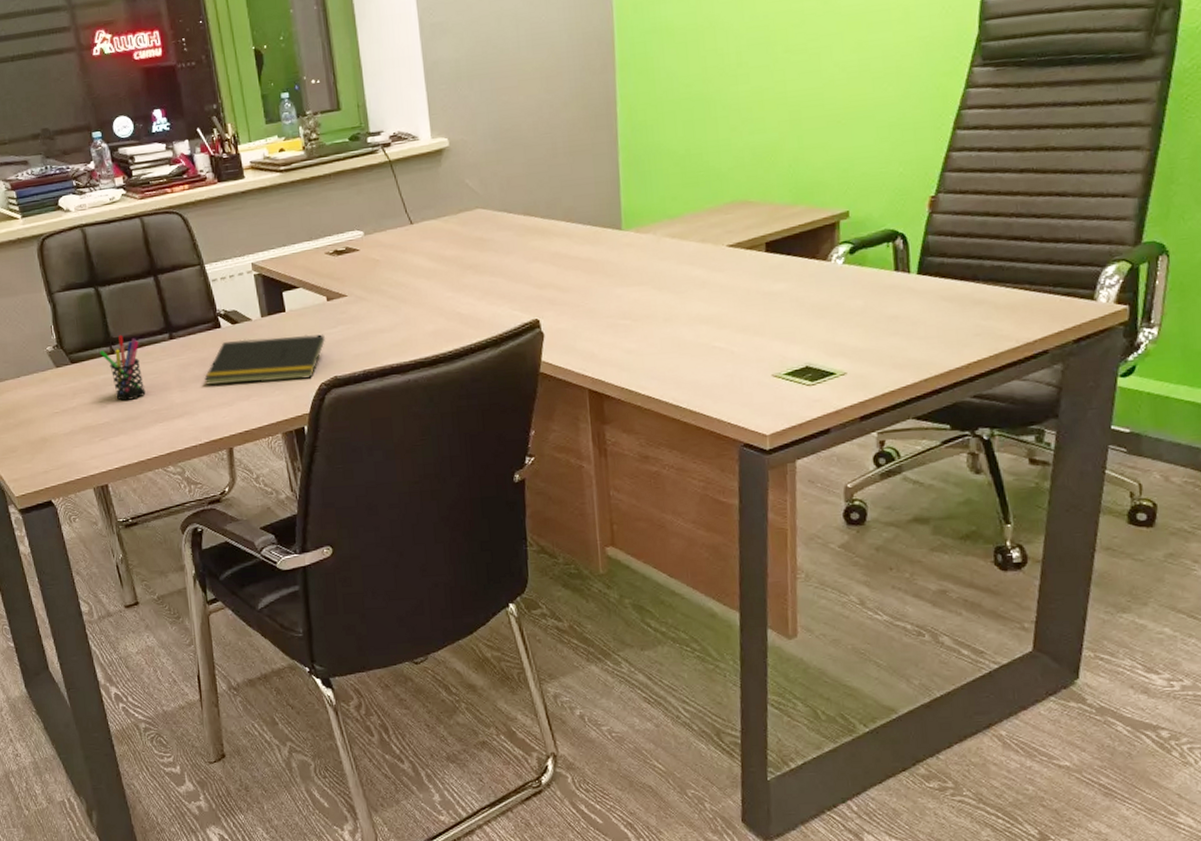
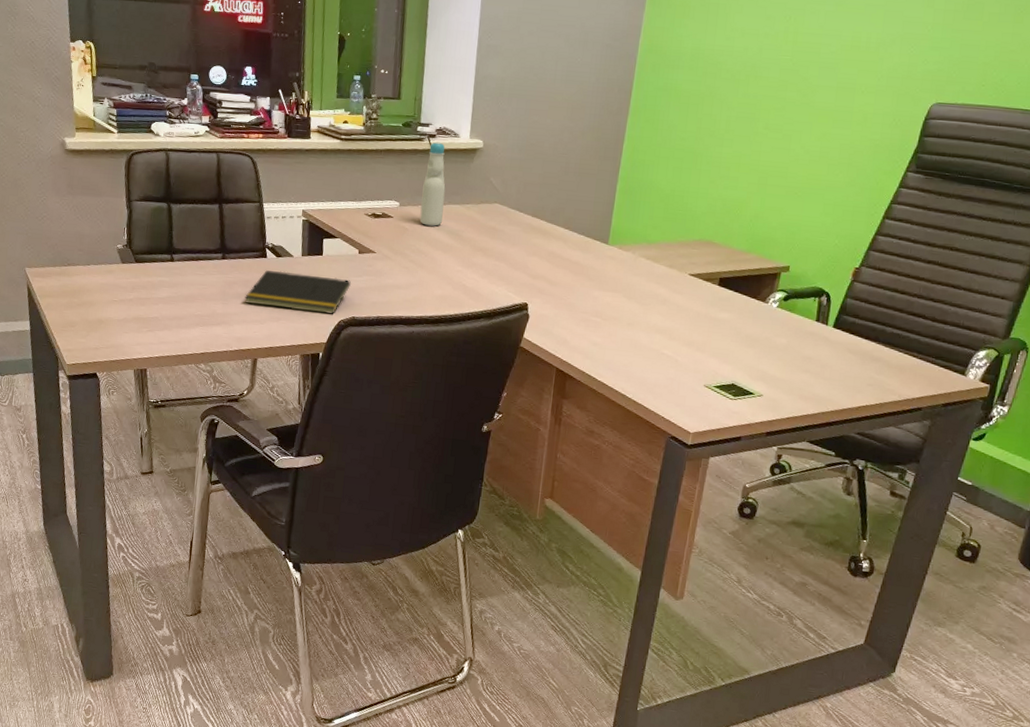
pen holder: present [99,334,146,401] -> none [160,246,196,303]
bottle: none [386,150,418,252] -> present [419,141,446,226]

